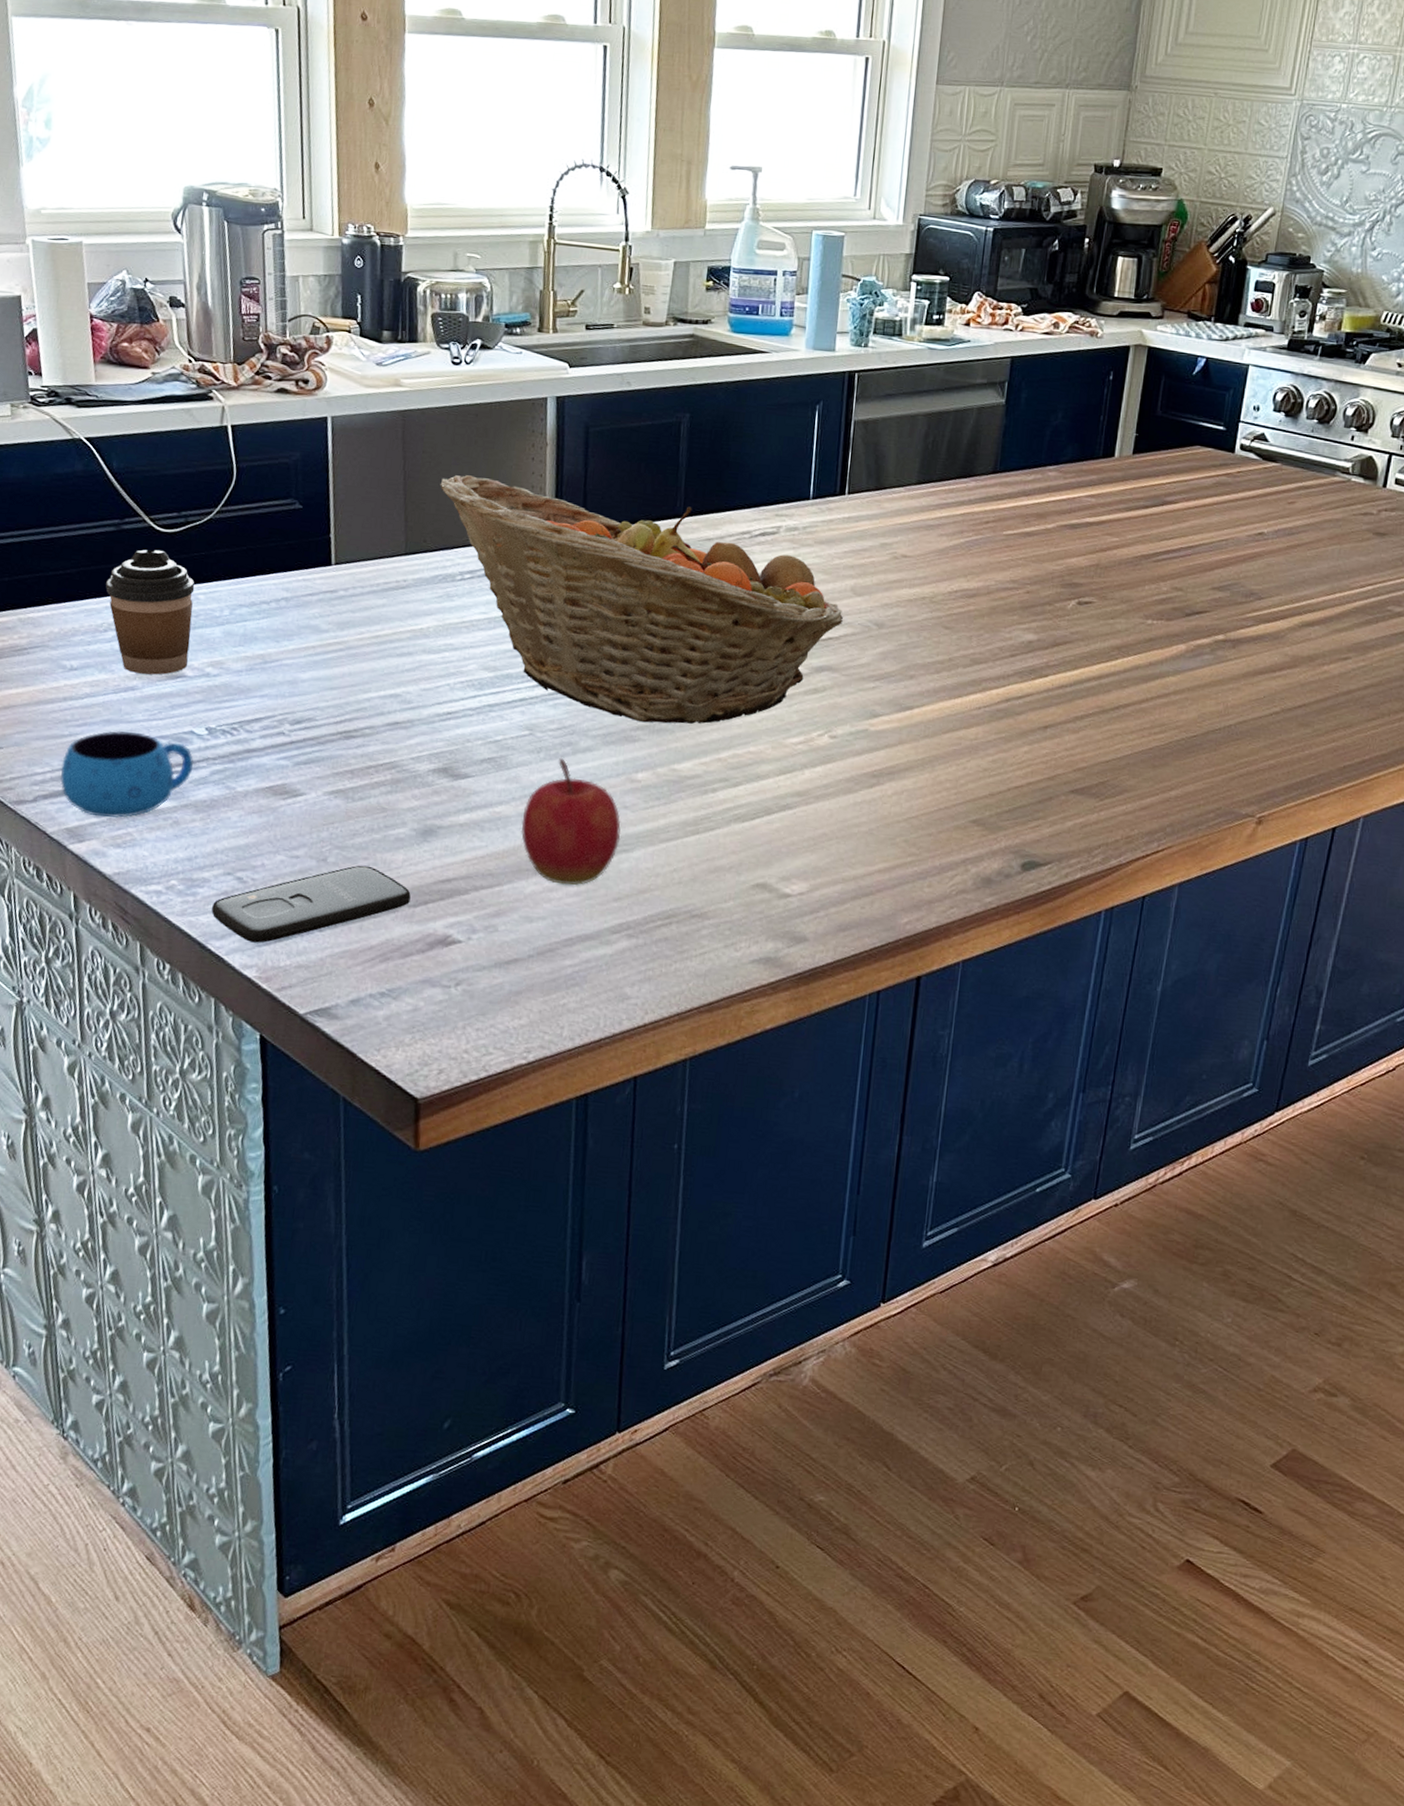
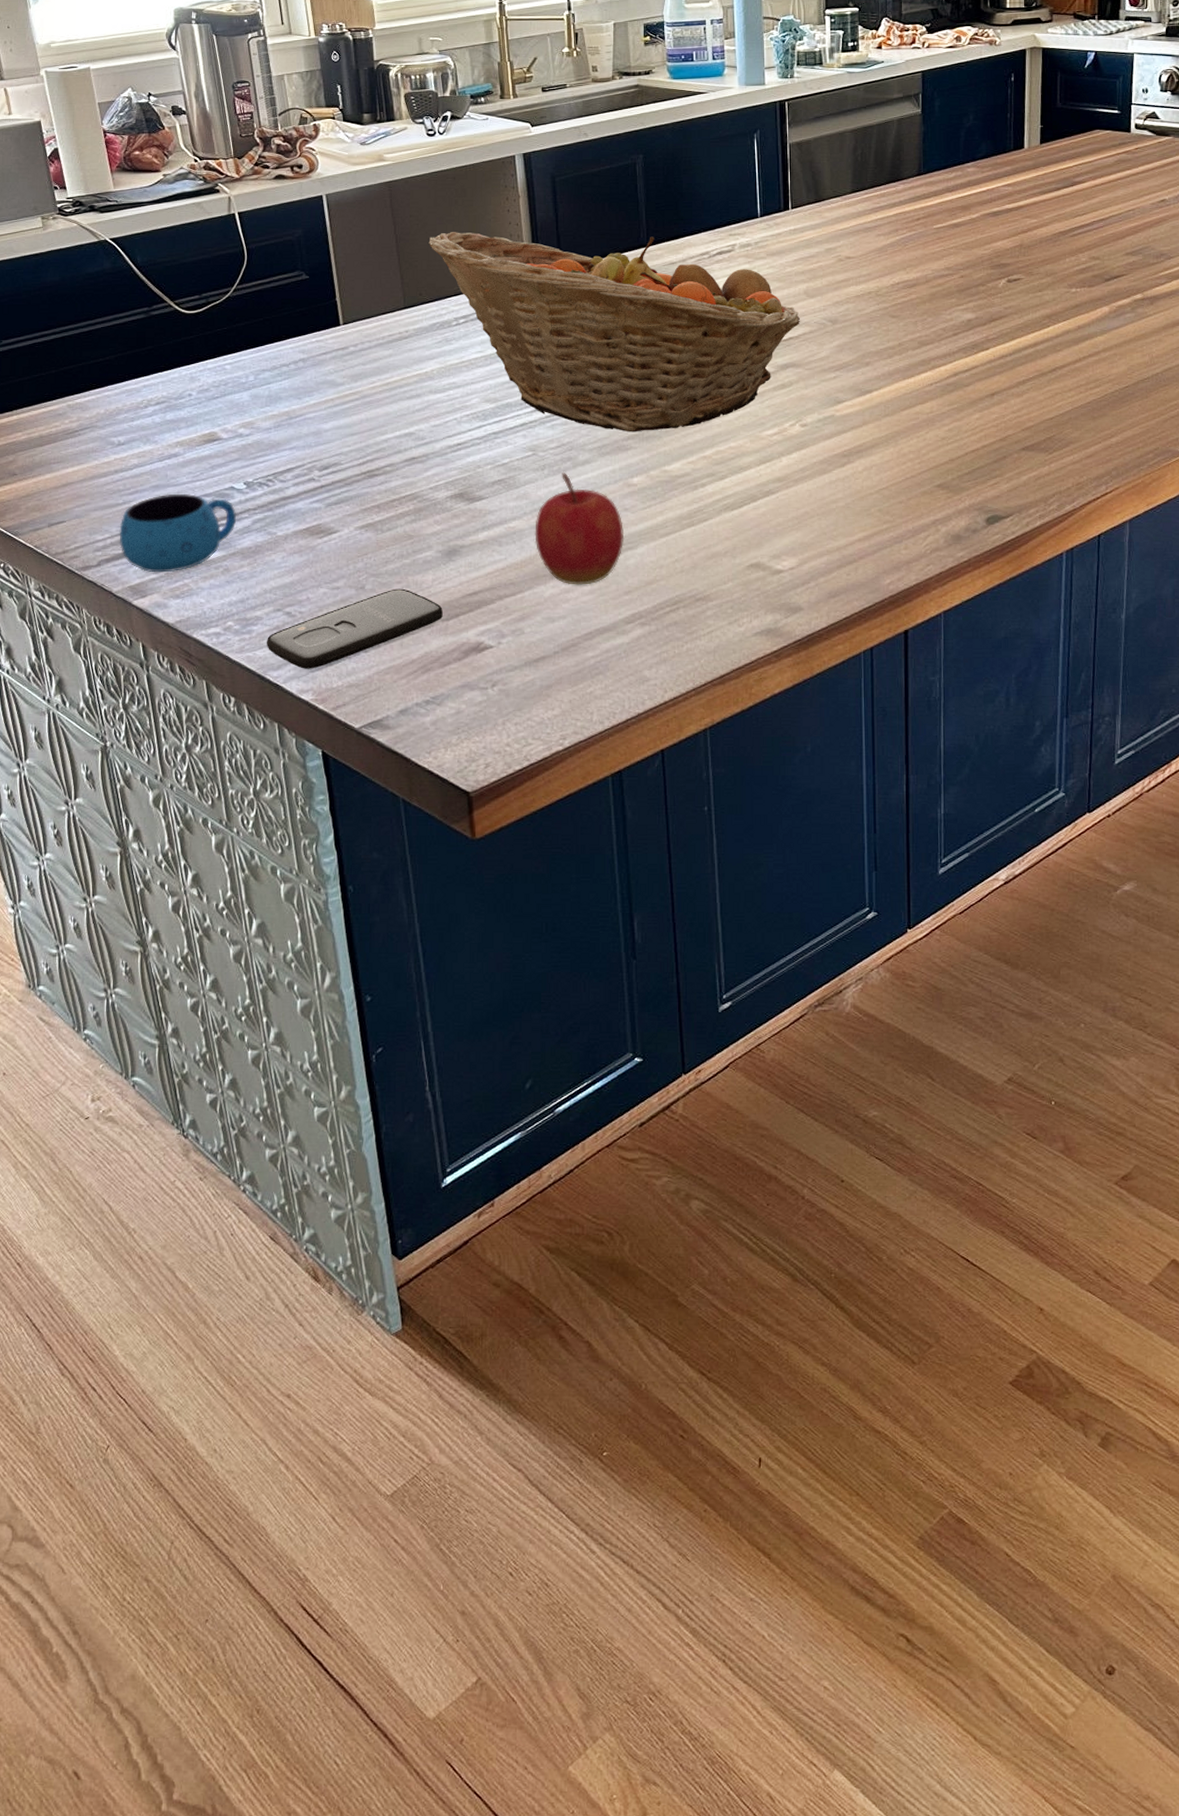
coffee cup: present [105,549,195,675] -> none [141,330,223,441]

